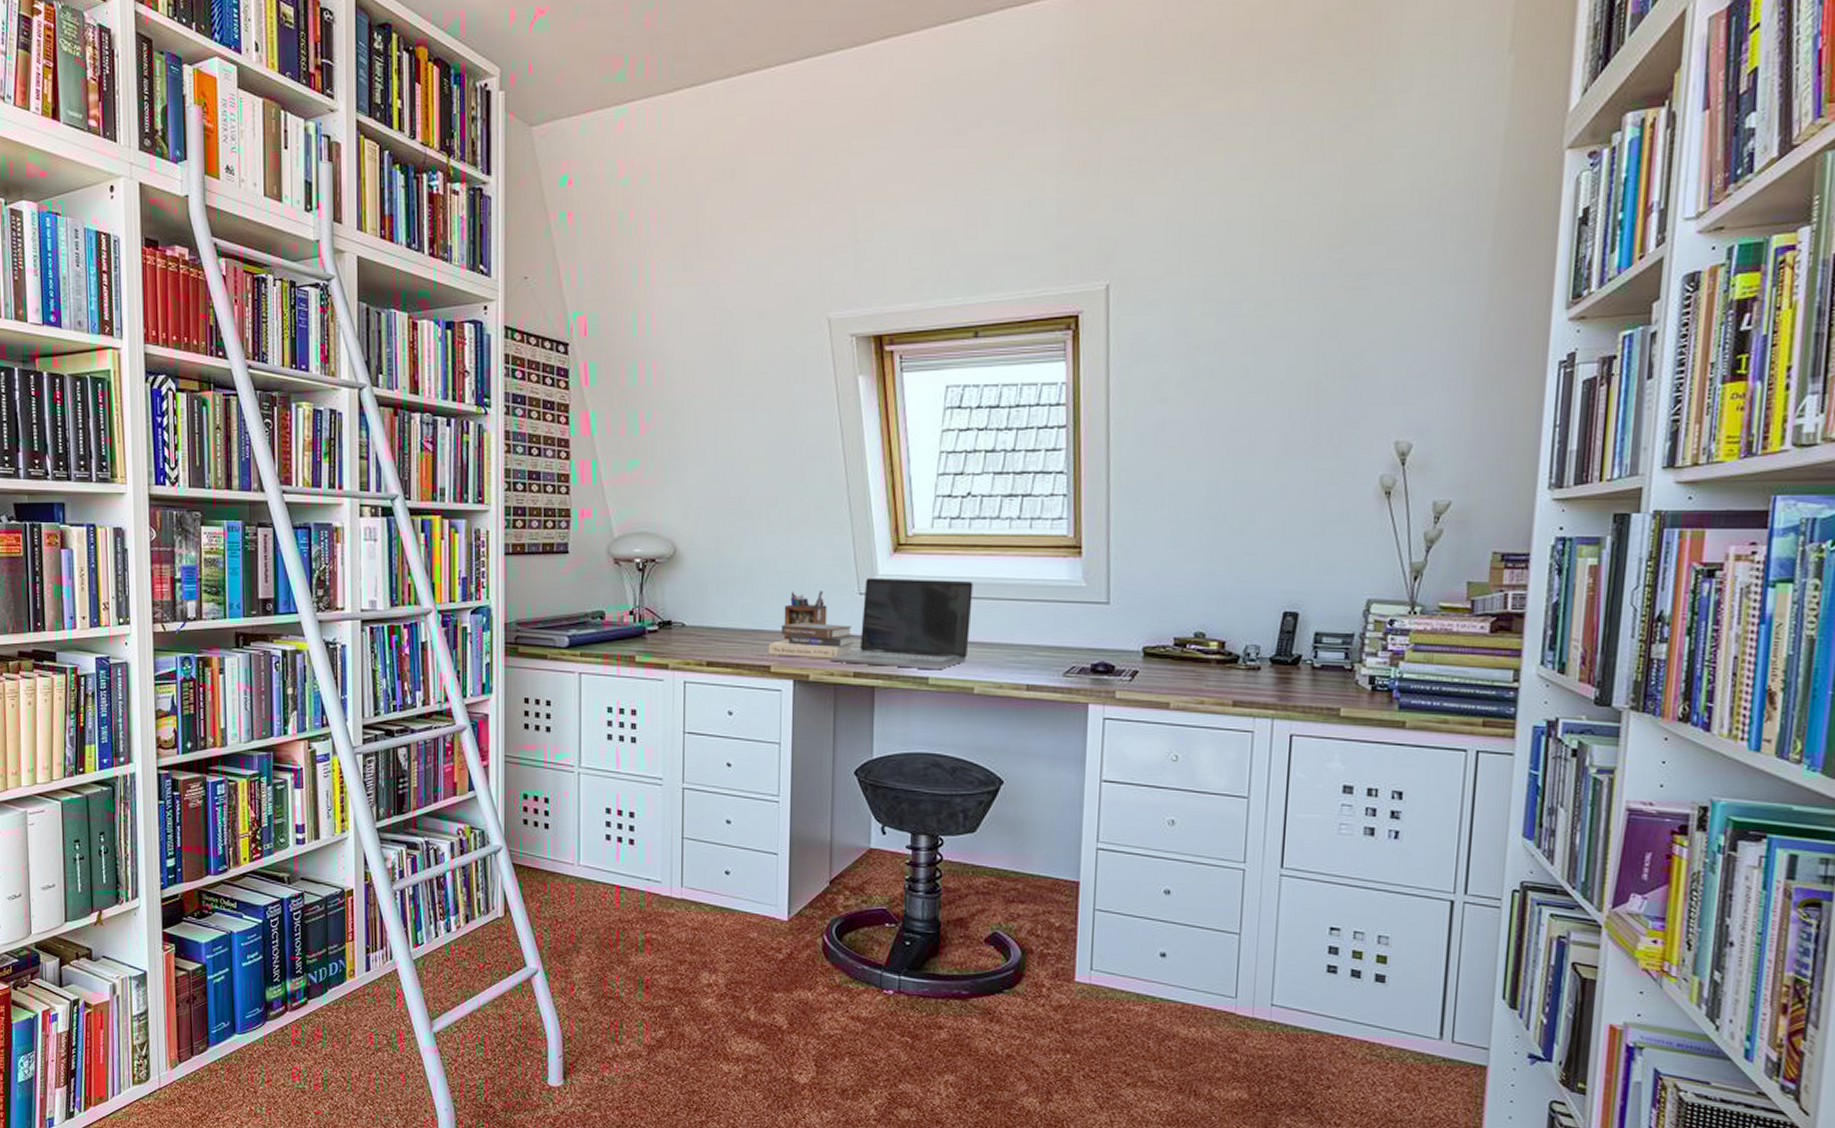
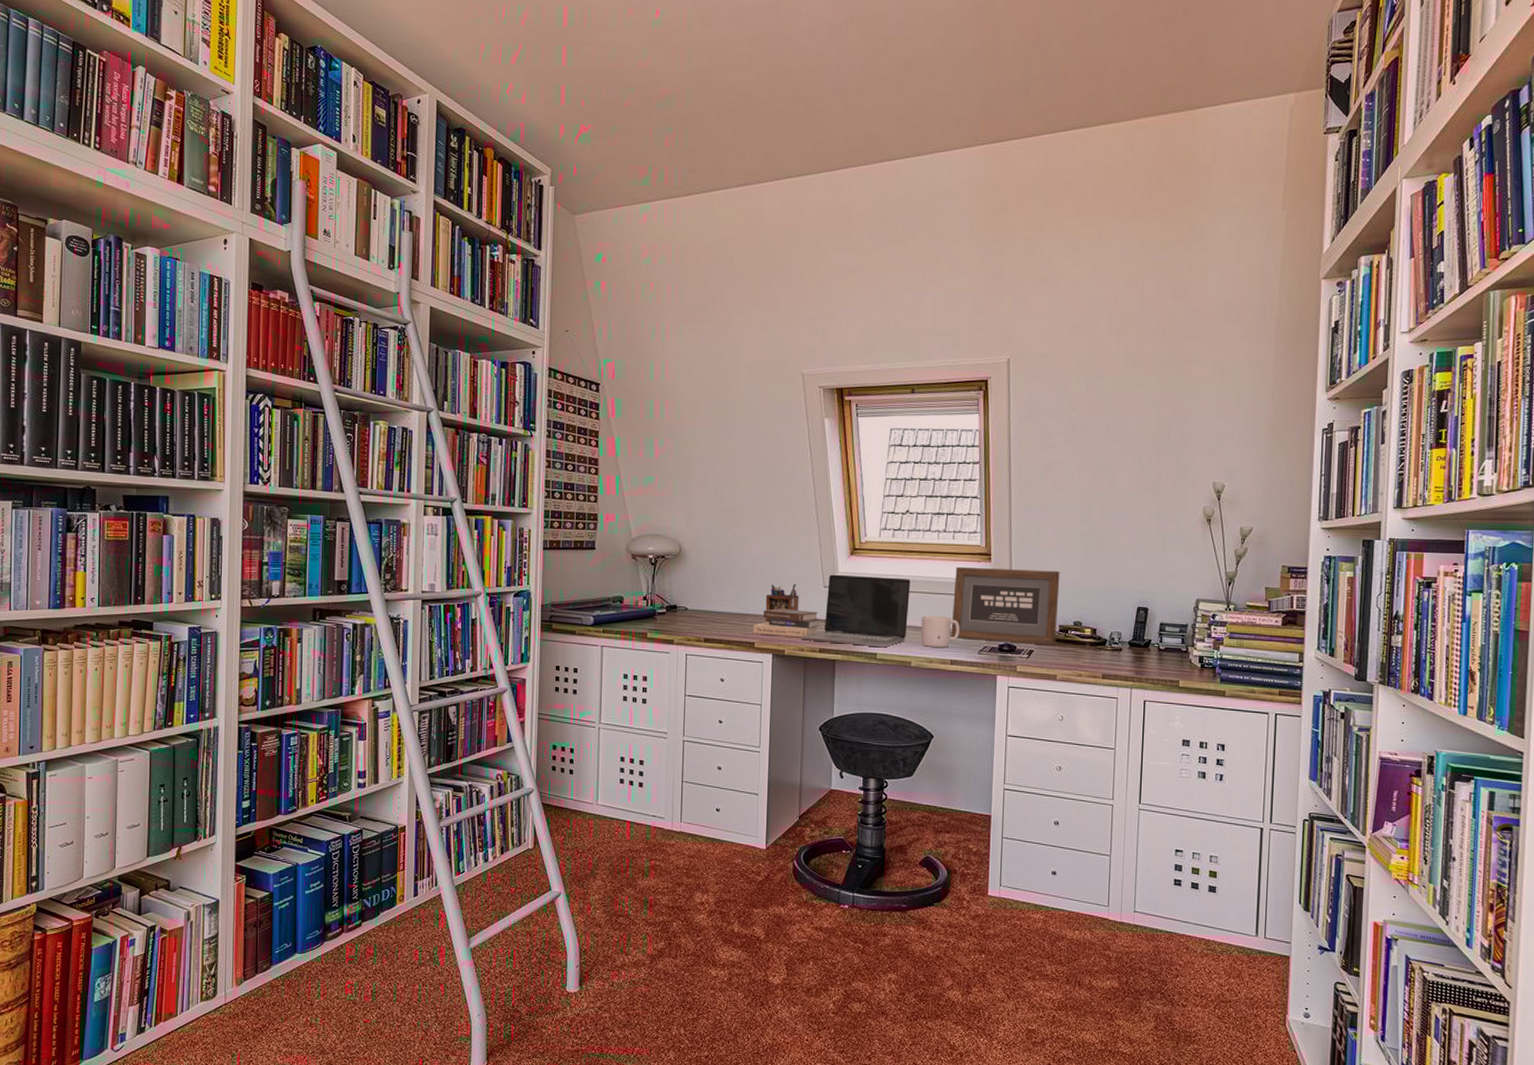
mug: none [986,628,1040,669] -> present [921,615,960,647]
picture frame: none [1026,563,1176,665] -> present [950,566,1060,646]

